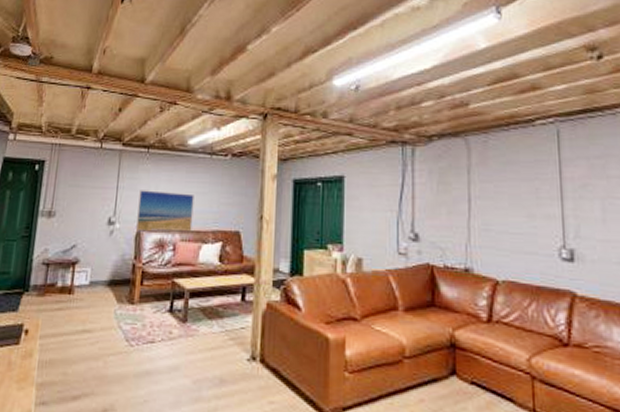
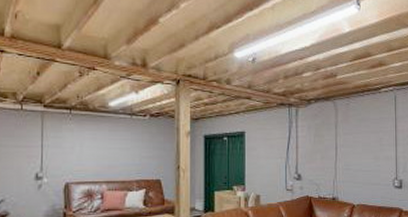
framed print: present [136,190,194,234] -> none [64,147,118,184]

